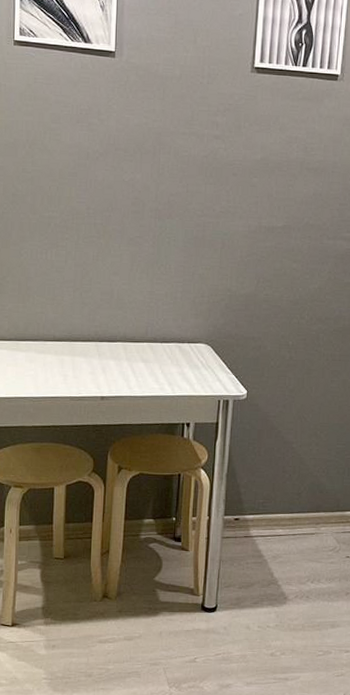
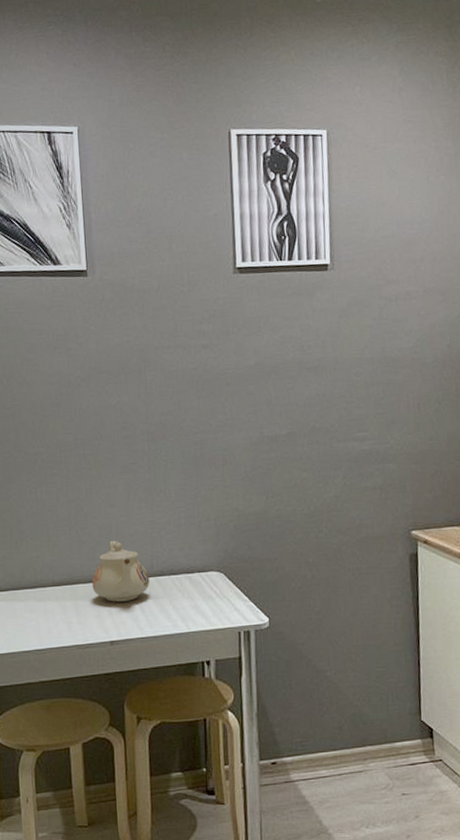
teapot: none [89,305,143,362] -> present [92,540,150,602]

